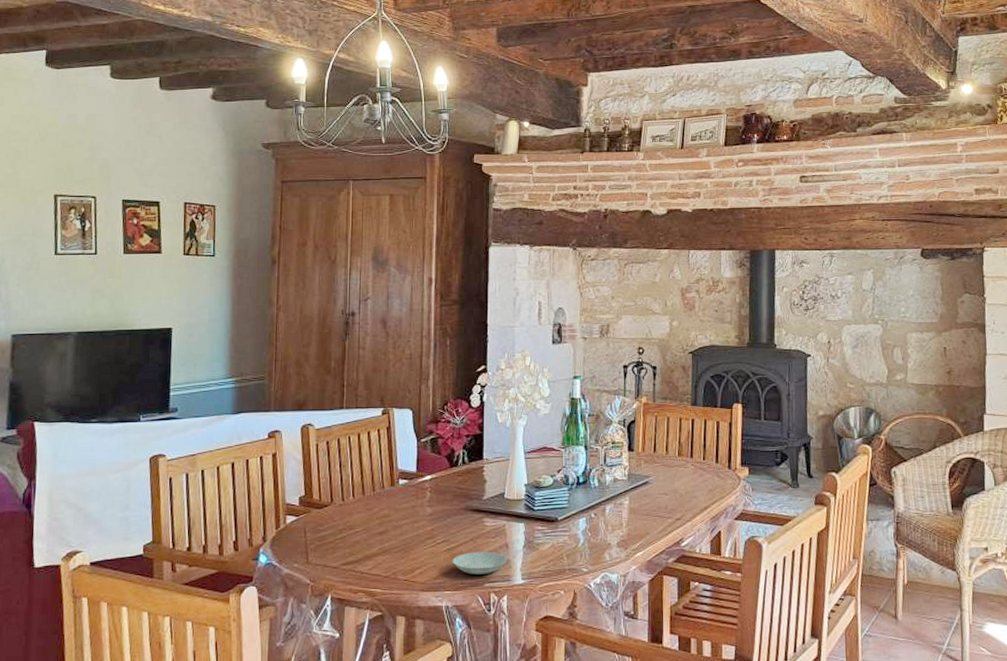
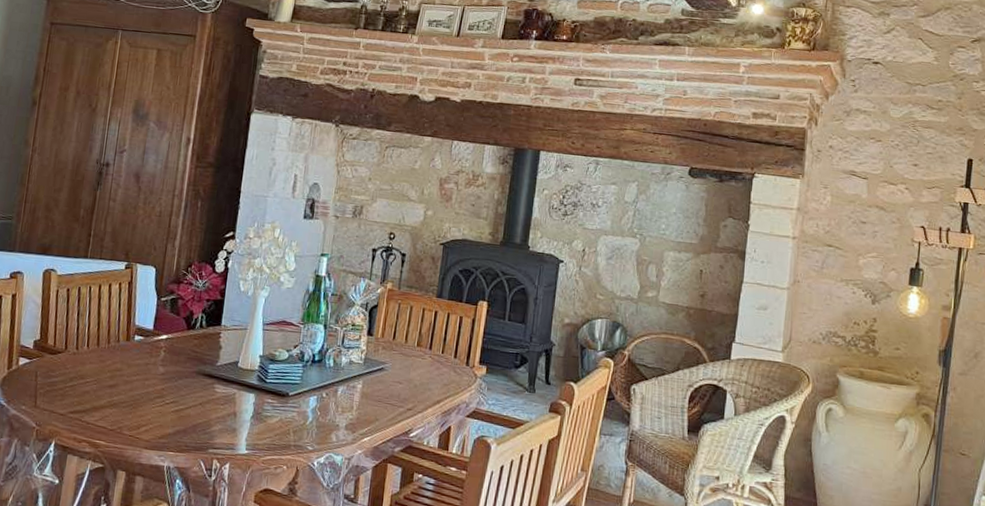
saucer: present [452,551,507,575] -> none [178,416,233,440]

